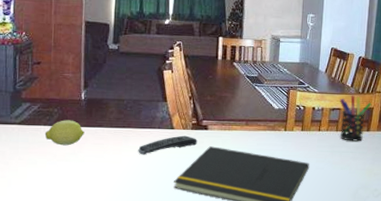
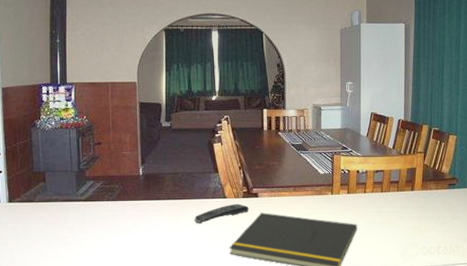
fruit: present [44,120,85,146] -> none [108,194,144,219]
pen holder: present [340,95,371,142] -> none [383,157,414,201]

